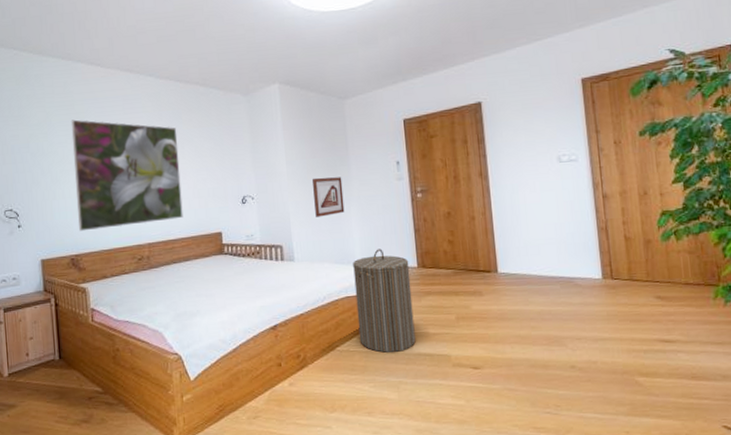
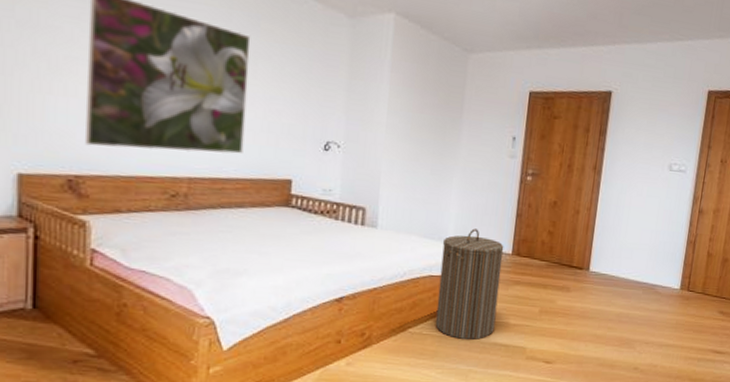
picture frame: present [312,177,345,217] -> none [411,136,450,183]

